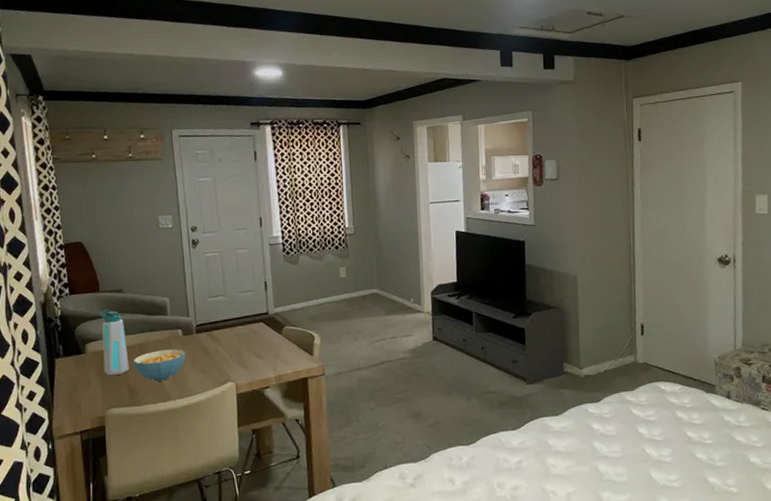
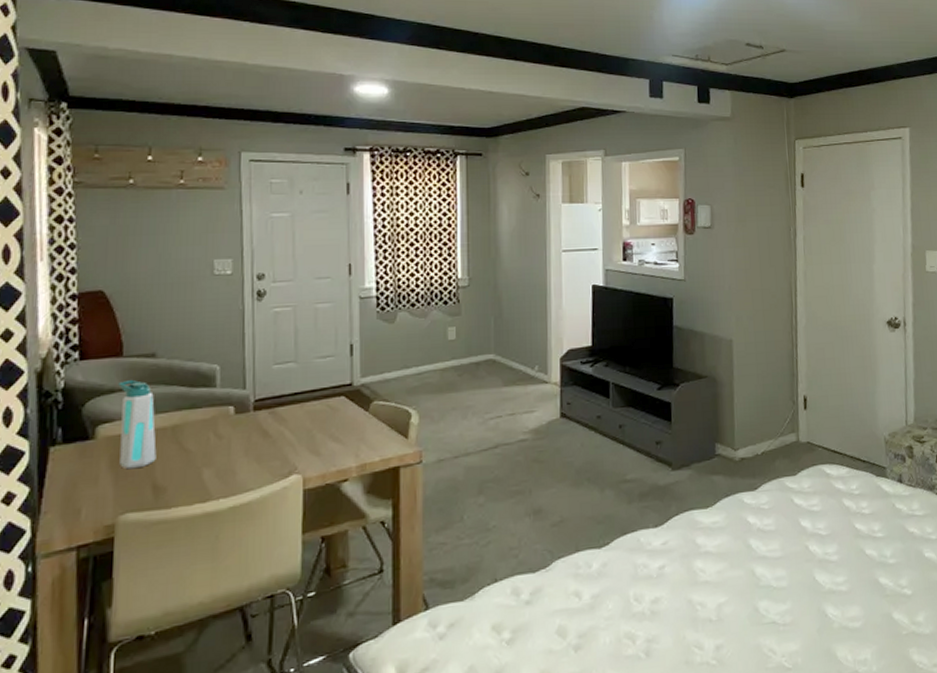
cereal bowl: present [133,349,186,381] -> none [162,431,238,475]

